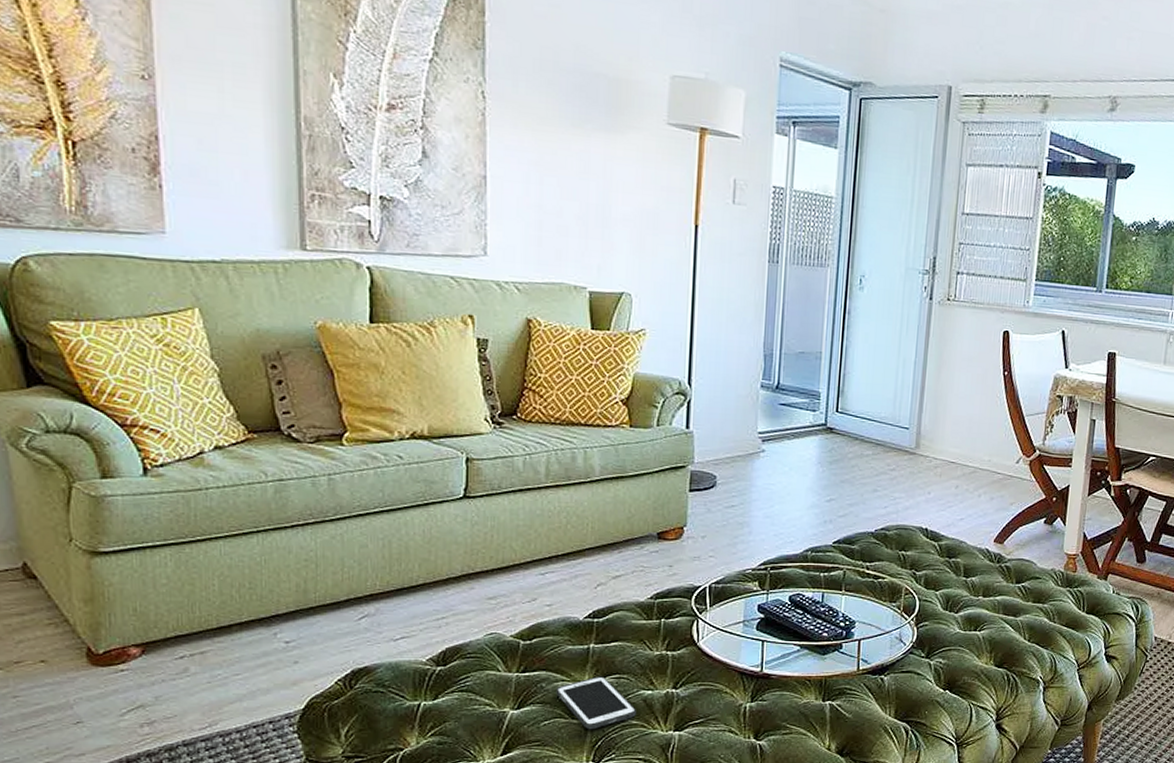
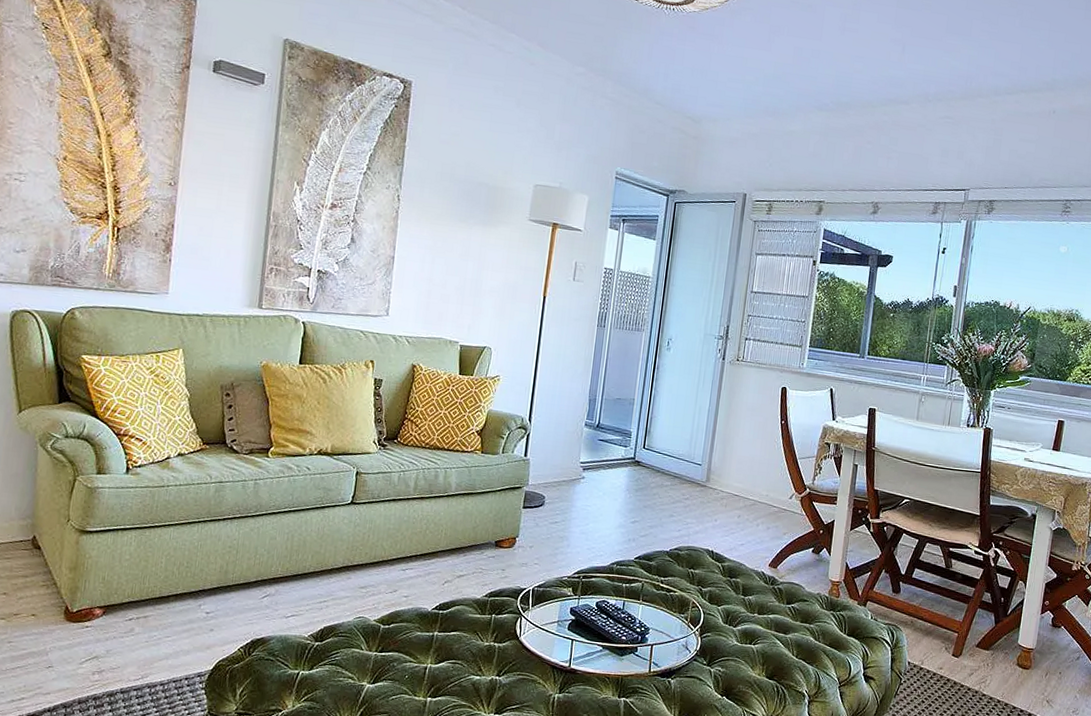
cell phone: present [556,676,636,730] -> none [404,660,466,707]

